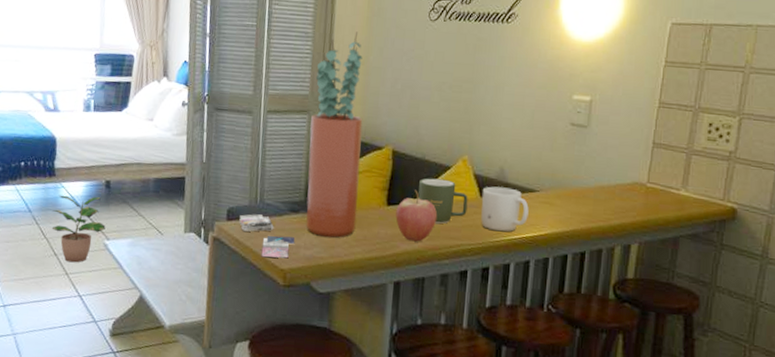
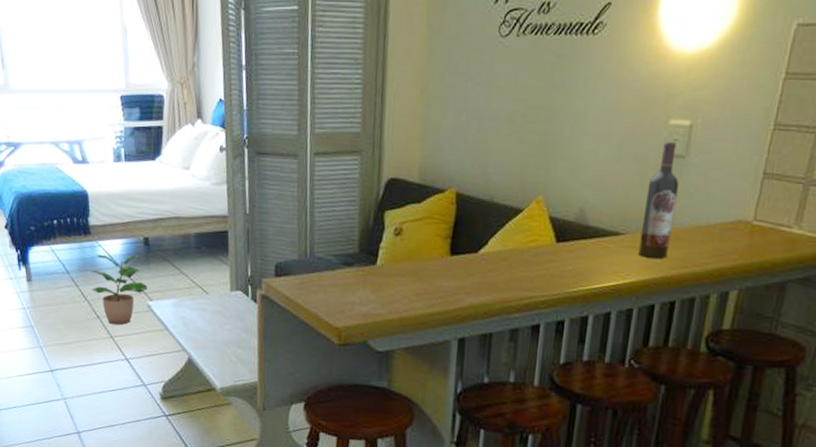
magazine: present [239,214,295,259] -> none [288,269,350,316]
vase: present [306,31,363,238] -> none [361,54,423,292]
fruit: present [395,189,438,242] -> none [460,237,507,295]
mug: present [418,178,468,225] -> none [485,223,542,275]
mug: present [480,186,529,232] -> none [556,230,612,282]
wine bottle: none [552,112,584,214] -> present [638,140,680,258]

